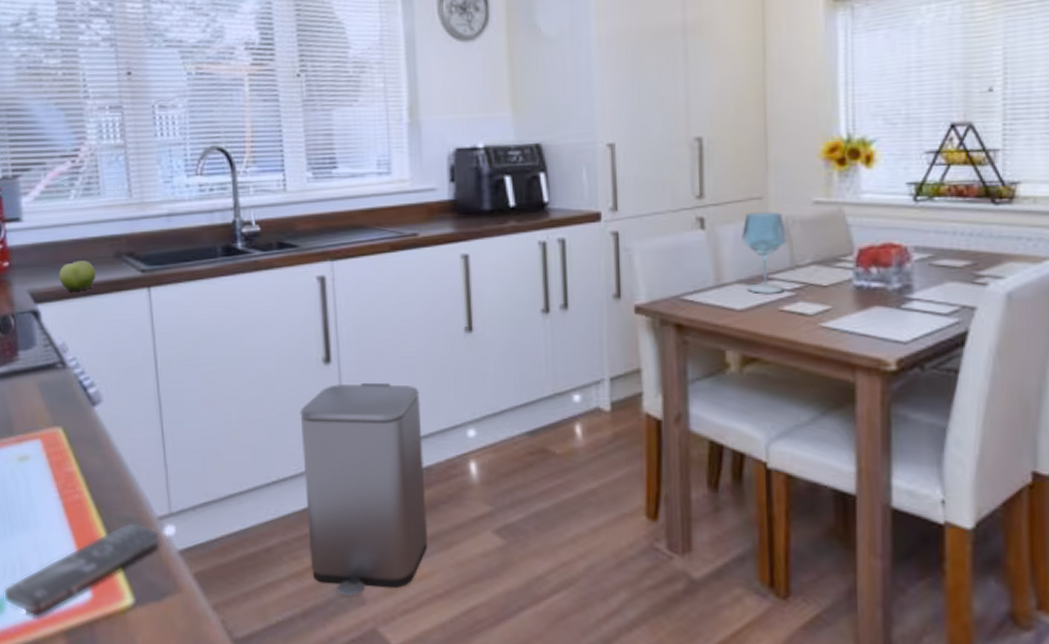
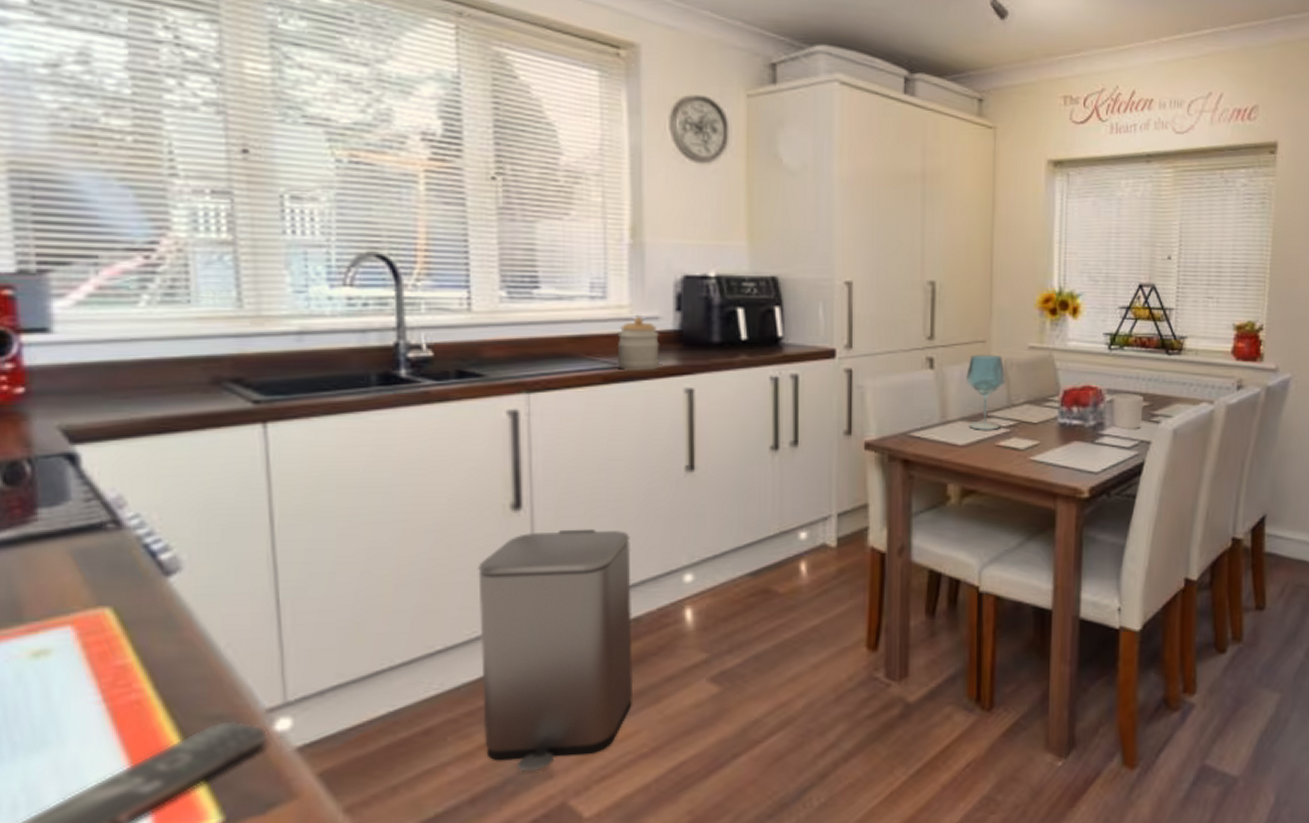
fruit: present [59,260,96,291] -> none [115,386,179,427]
jar: none [401,189,438,239] -> present [617,317,660,371]
mug: none [921,251,964,292] -> present [1112,393,1143,429]

